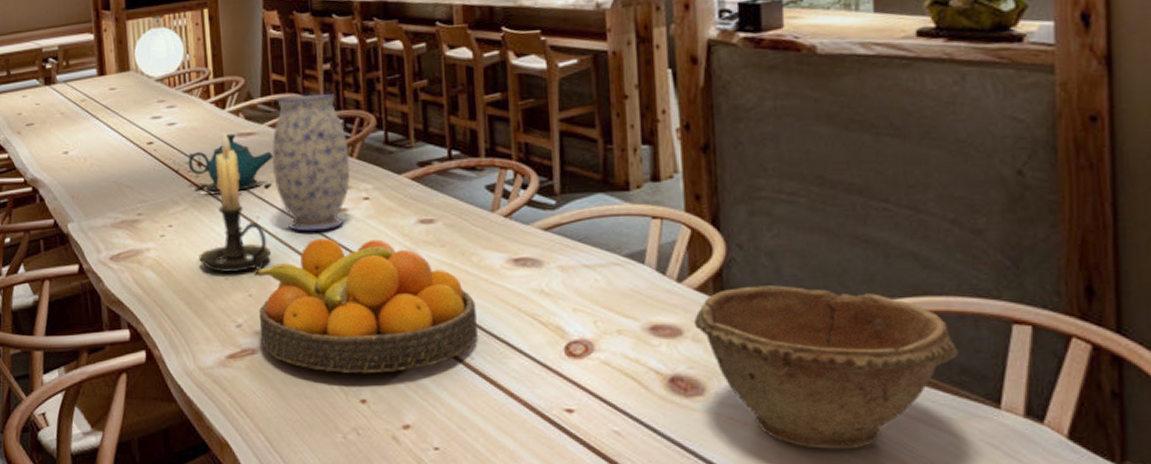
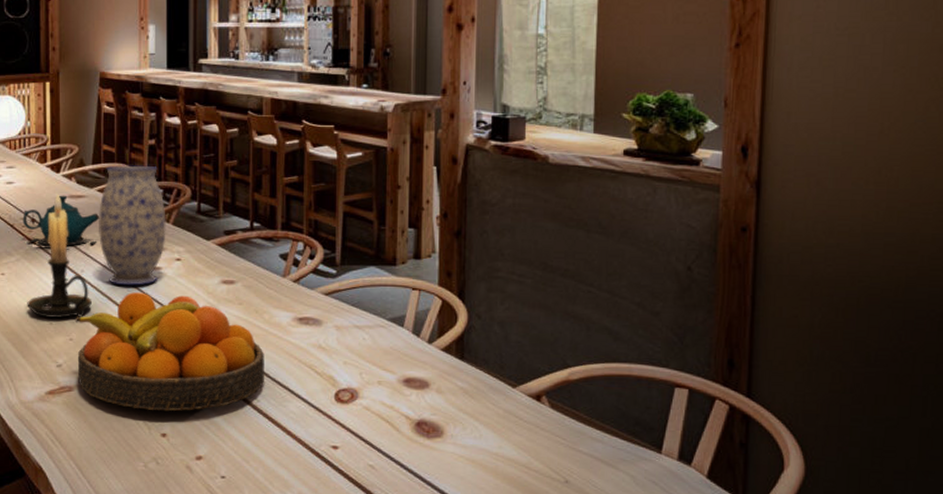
bowl: present [693,285,959,450] -> none [438,349,635,484]

